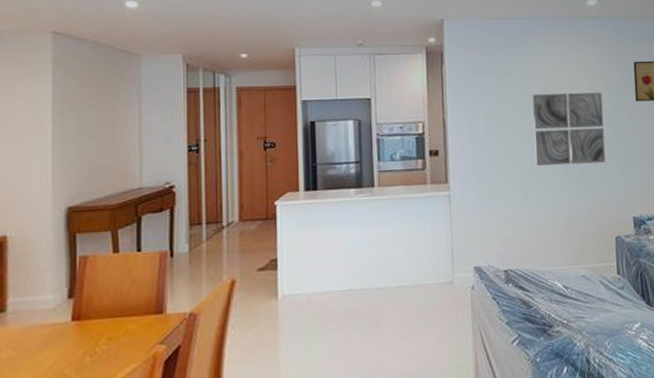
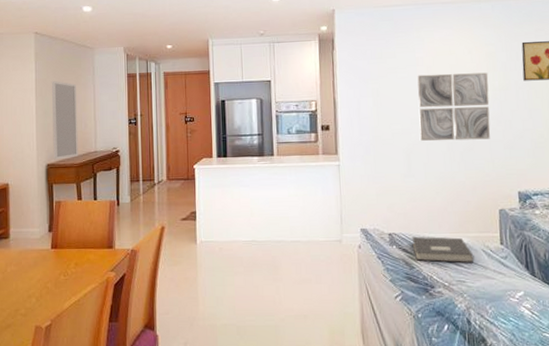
home mirror: none [76,96,115,201] -> present [51,81,78,160]
book: none [528,269,593,299] -> present [411,237,474,263]

